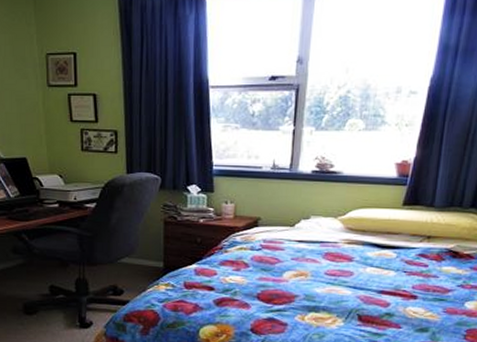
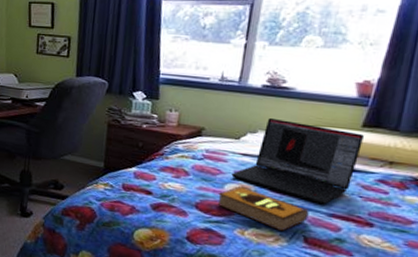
hardback book: none [277,272,362,313] -> present [217,186,309,232]
laptop: none [289,202,406,283] -> present [231,117,365,205]

